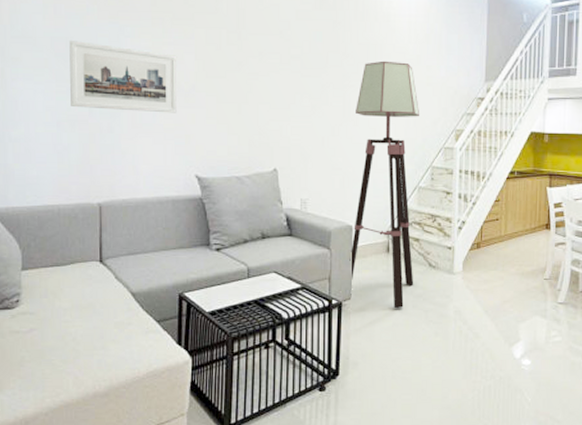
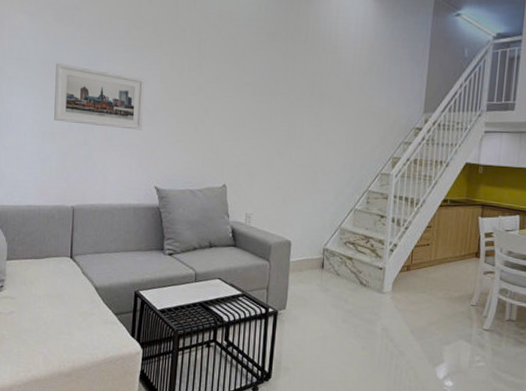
floor lamp: present [349,60,419,309] -> none [286,89,359,322]

